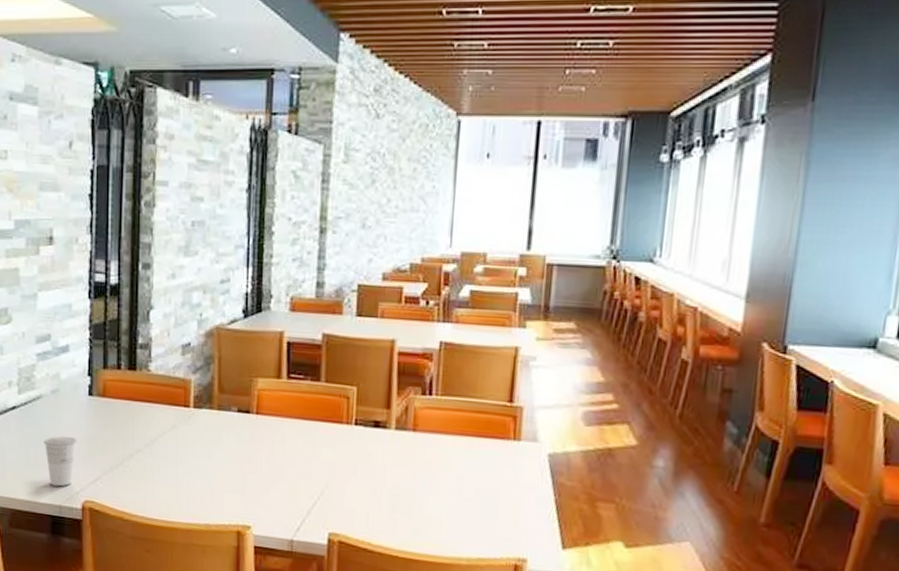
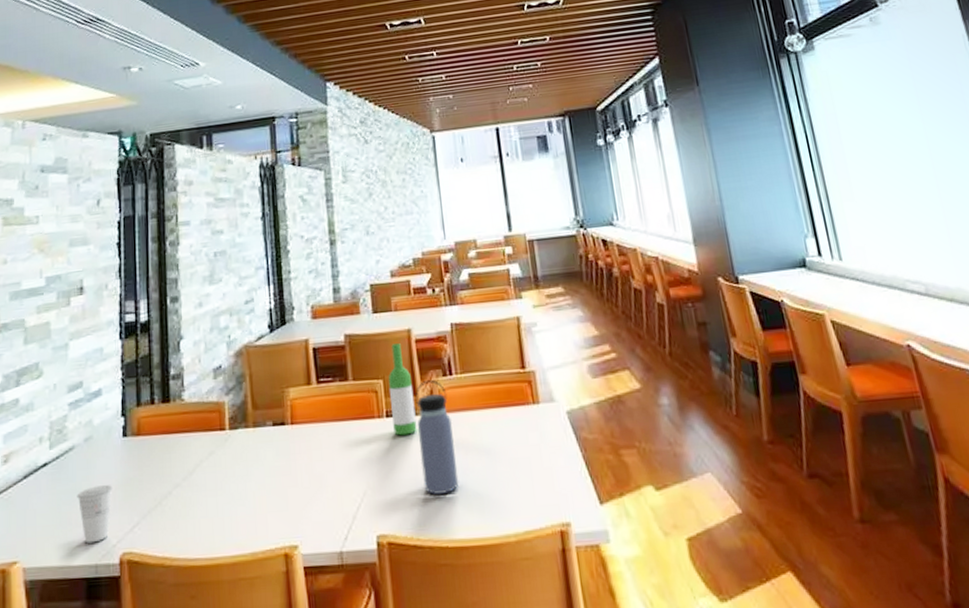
wine bottle: none [360,352,388,447] -> present [388,343,417,436]
water bottle: none [383,395,424,509] -> present [415,379,459,495]

